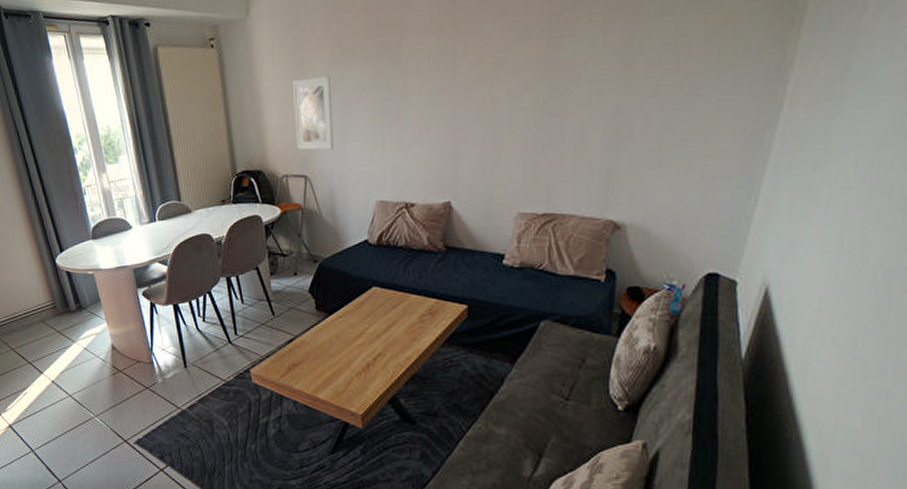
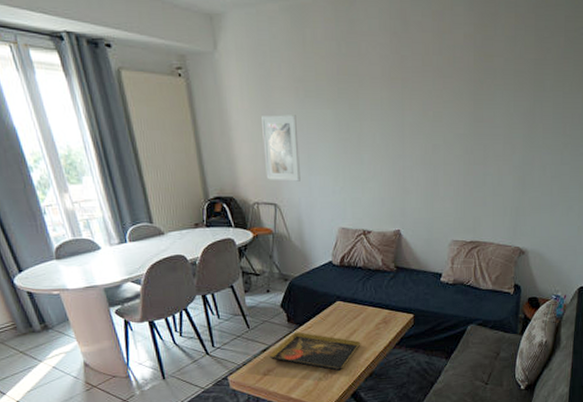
decorative tray: none [294,321,401,370] -> present [268,332,361,371]

